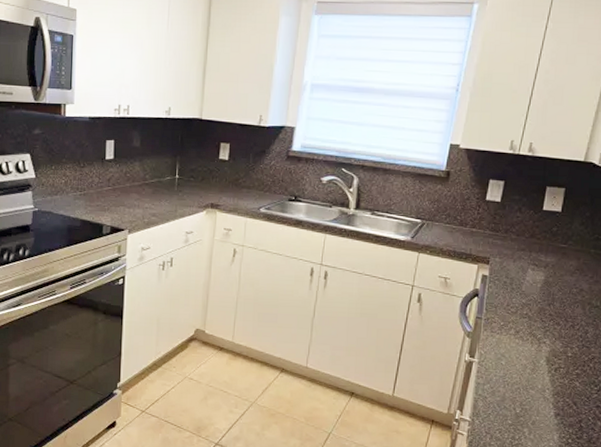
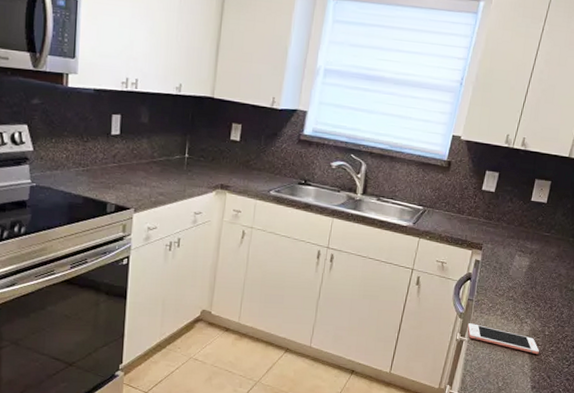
cell phone: none [477,343,562,379] -> present [467,323,539,355]

